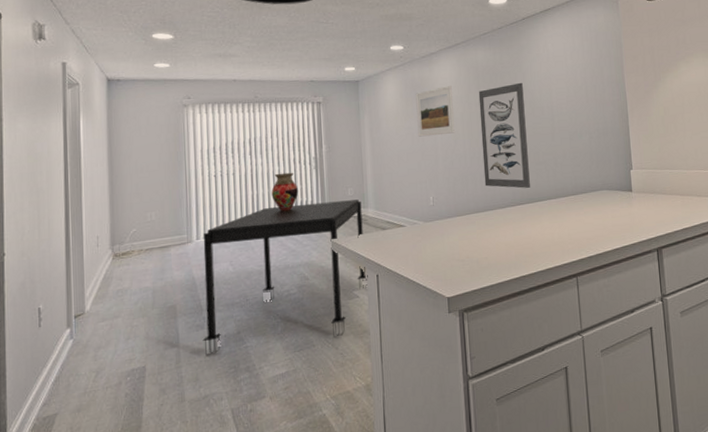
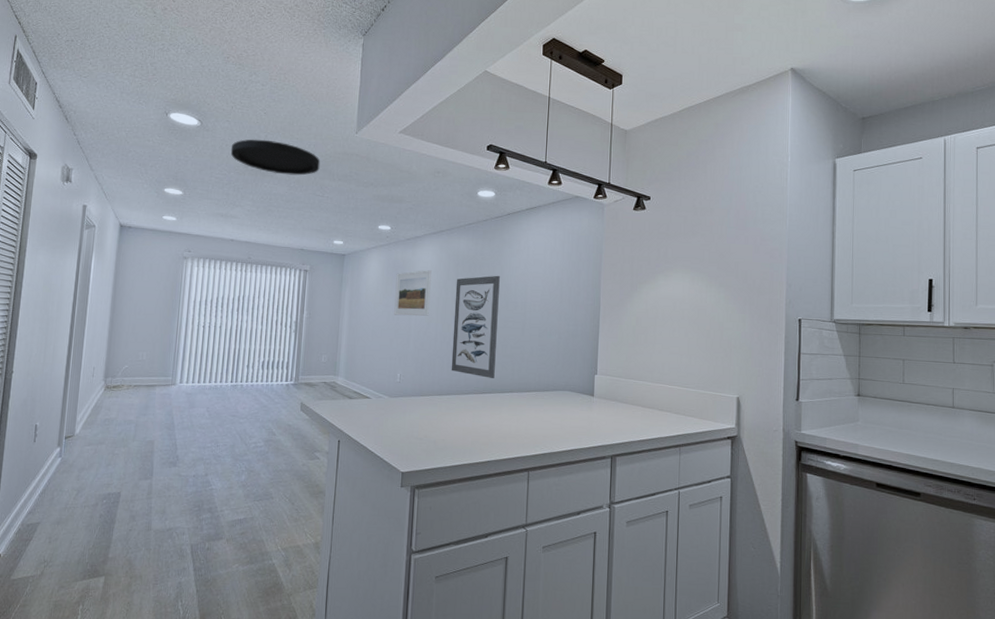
dining table: present [202,199,368,356] -> none [173,363,333,493]
vase: present [271,172,299,212] -> none [252,332,277,369]

